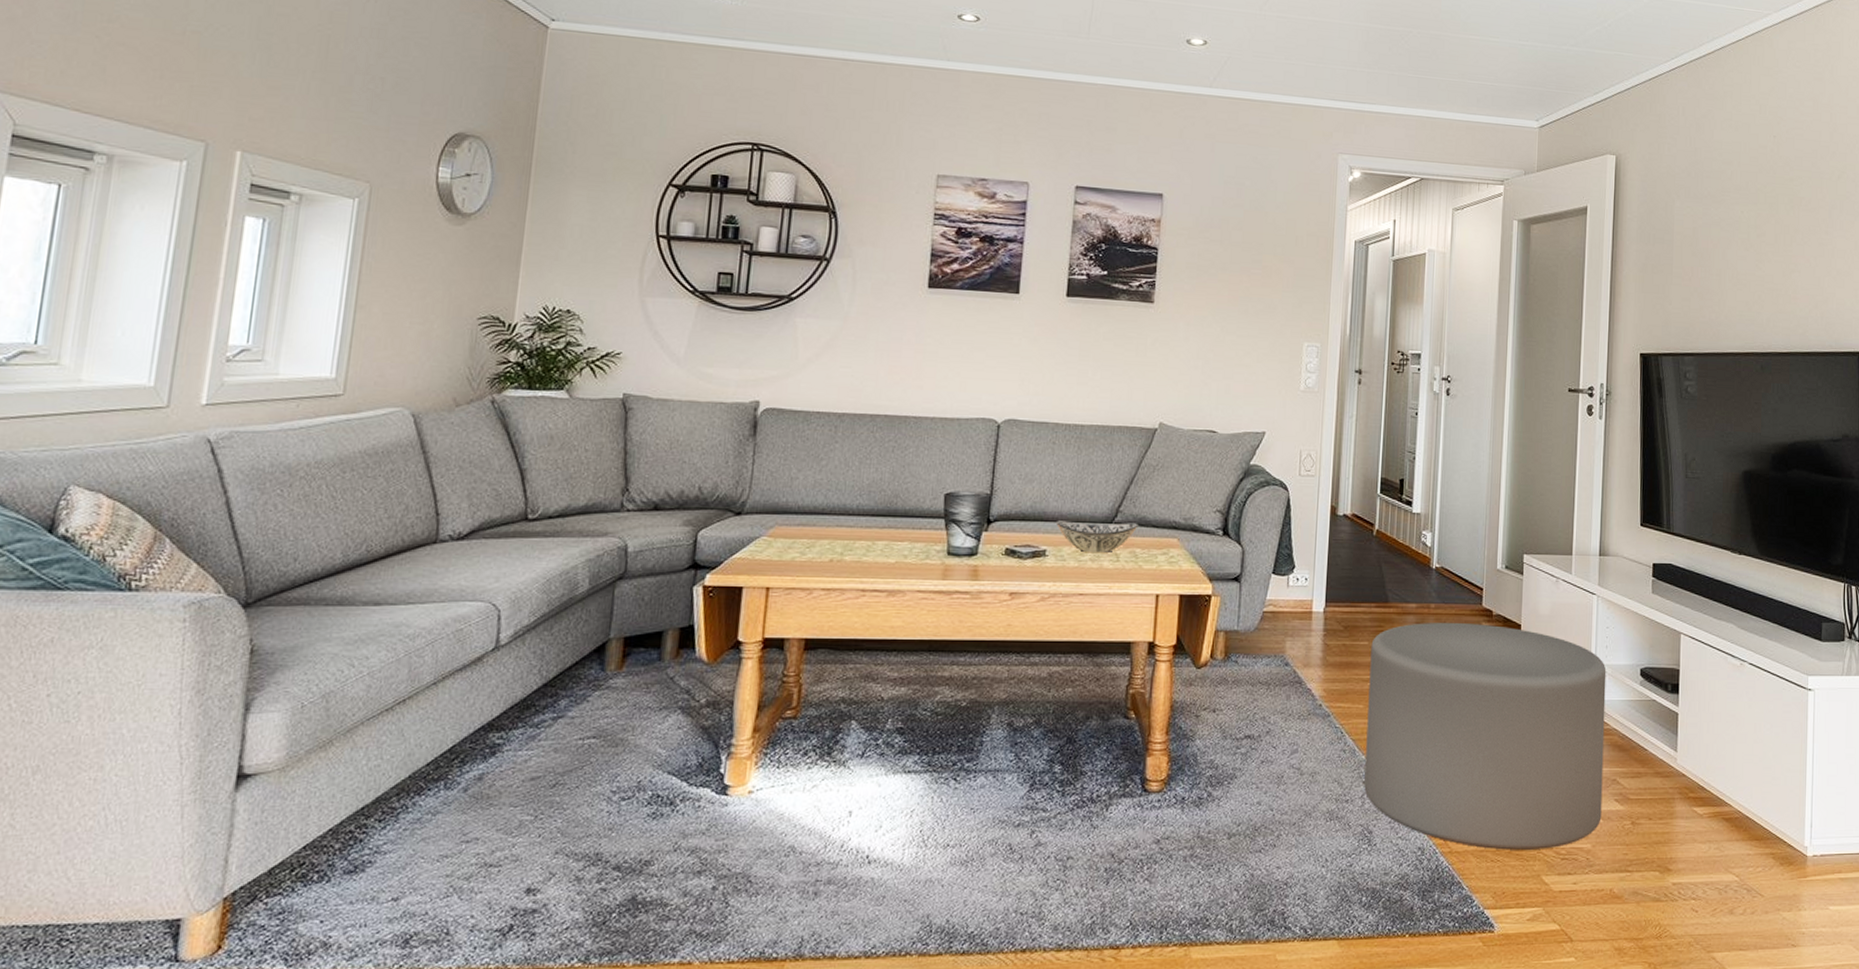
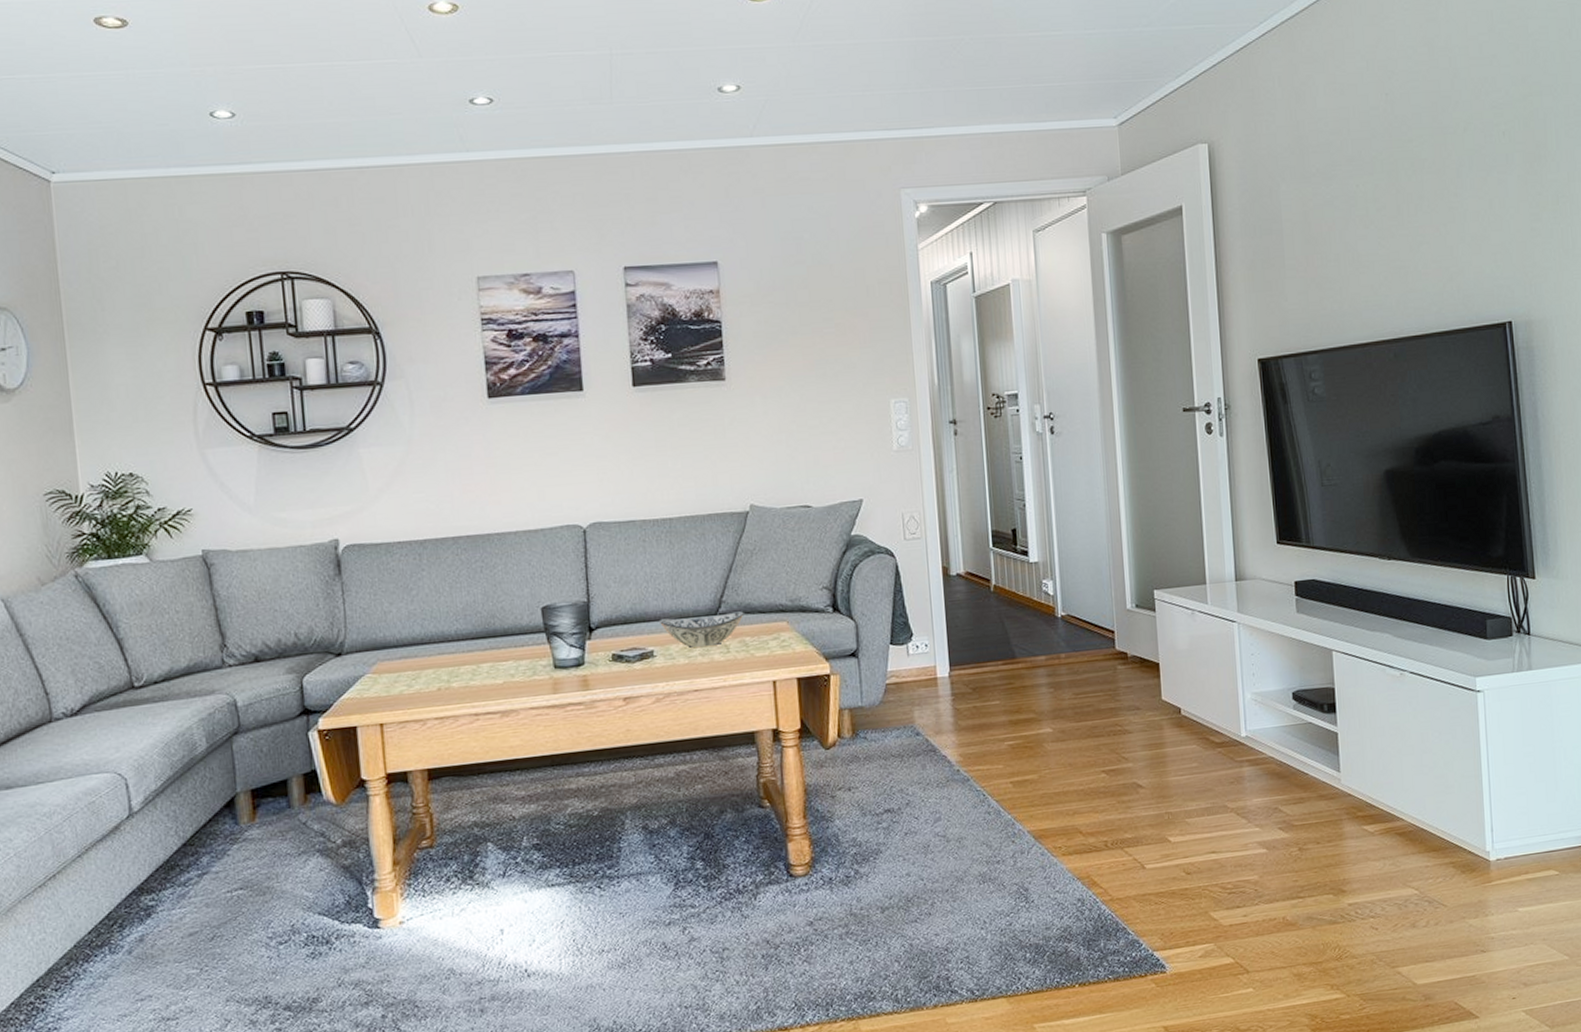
pouf: present [1364,623,1607,850] -> none [1003,667,1266,892]

